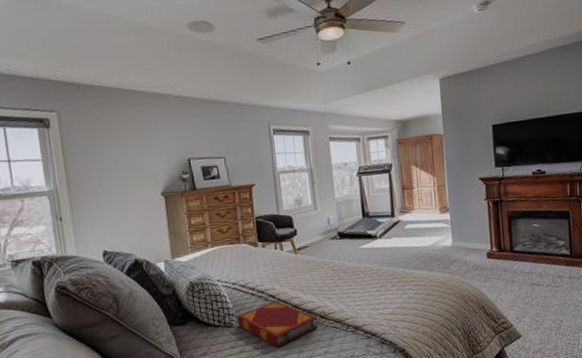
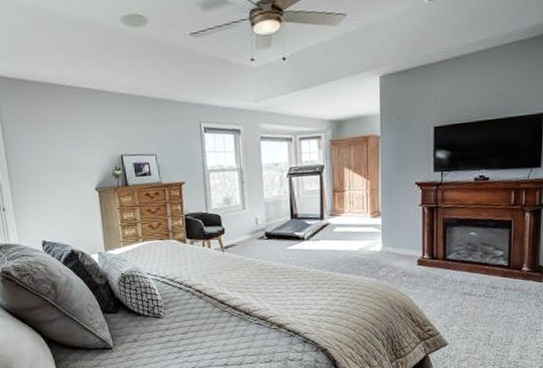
hardback book: present [237,300,318,348] -> none [165,295,242,340]

